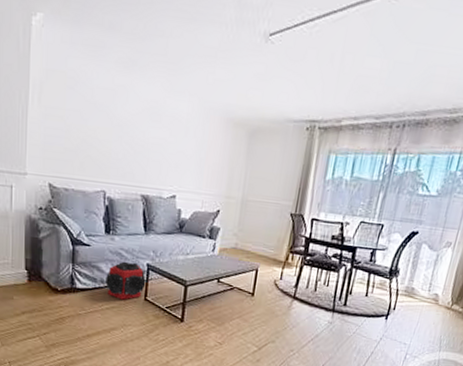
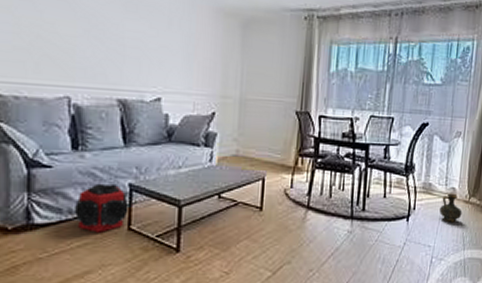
ceramic jug: none [419,298,443,326] -> present [440,193,463,223]

